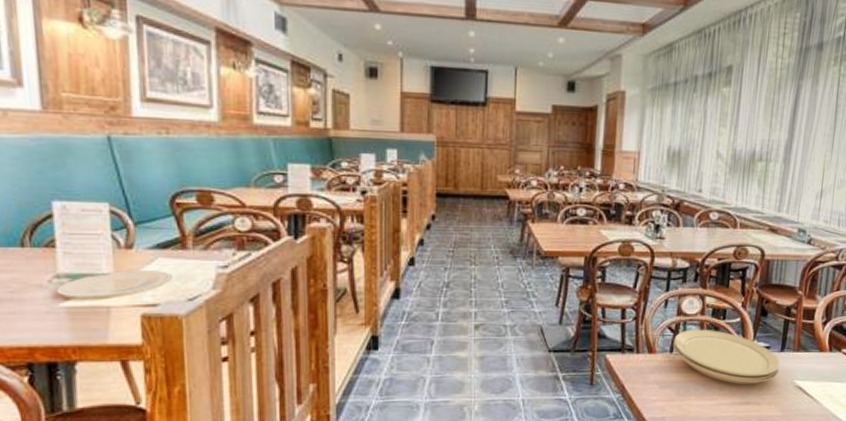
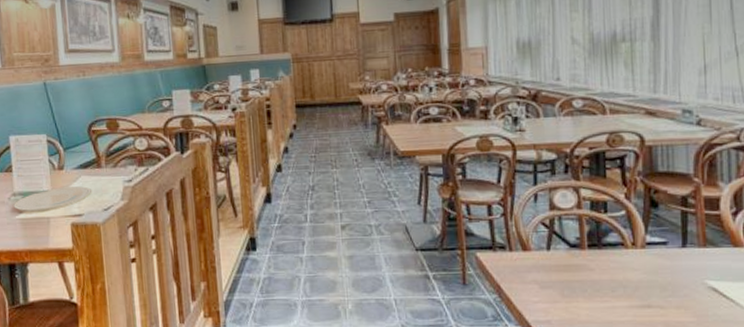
plate: present [672,329,780,385] -> none [549,224,684,286]

